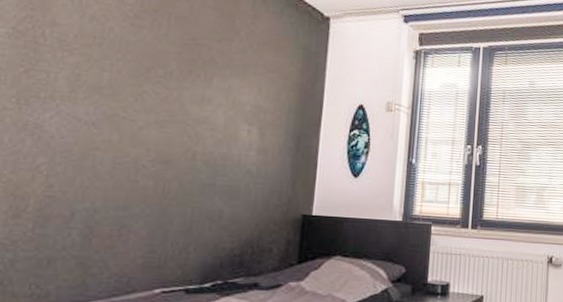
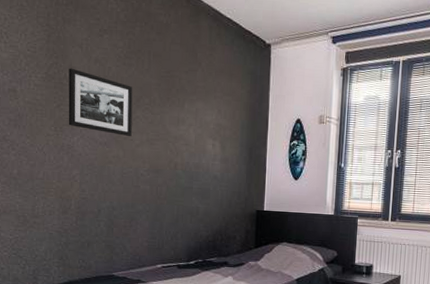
picture frame: none [38,24,142,117] -> present [68,68,133,137]

